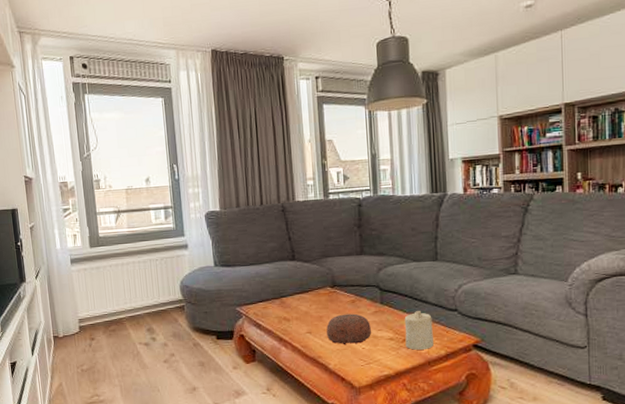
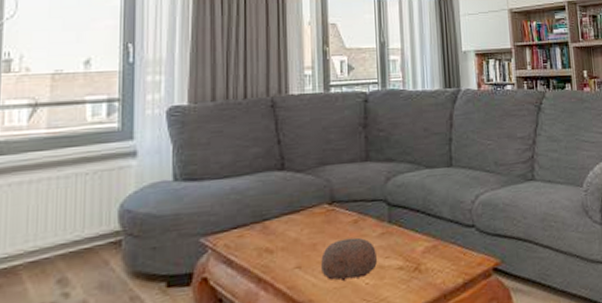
candle: present [404,311,434,350] -> none [416,229,450,281]

